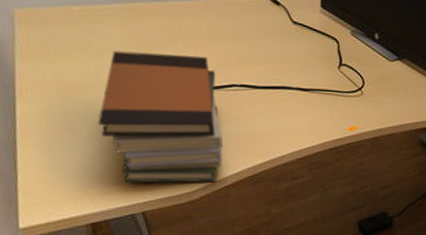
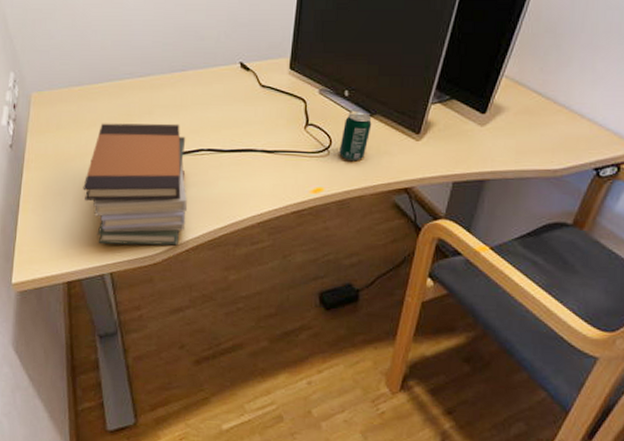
beverage can: none [372,54,400,102] -> present [339,112,372,162]

